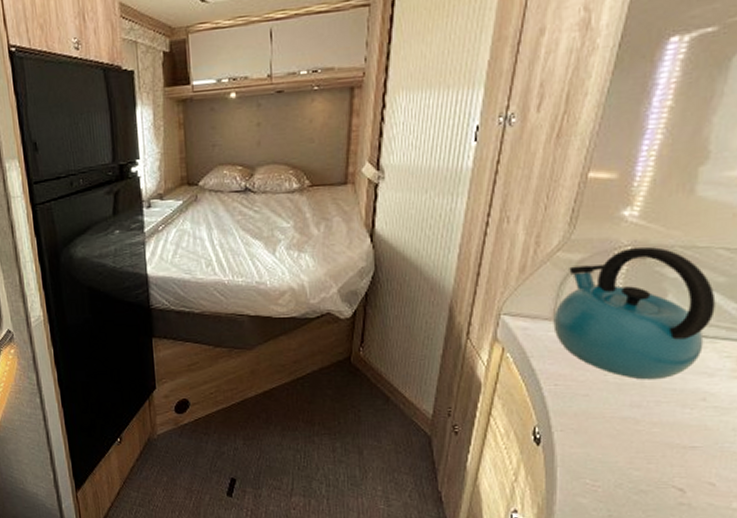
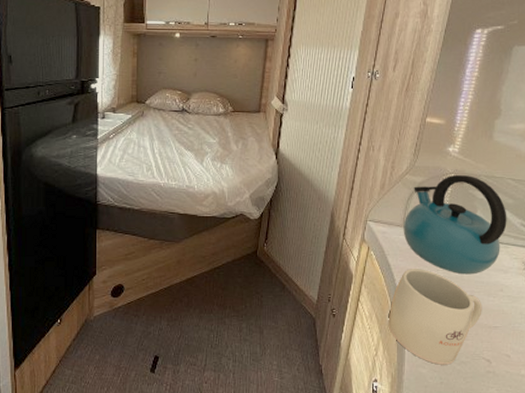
mug: none [532,374,673,494] -> present [388,269,482,365]

